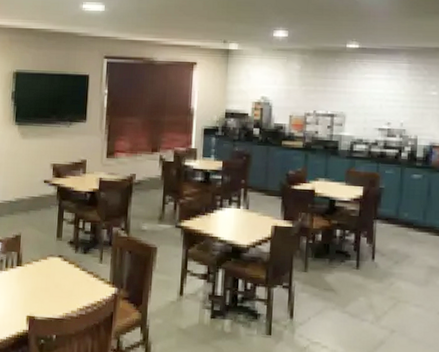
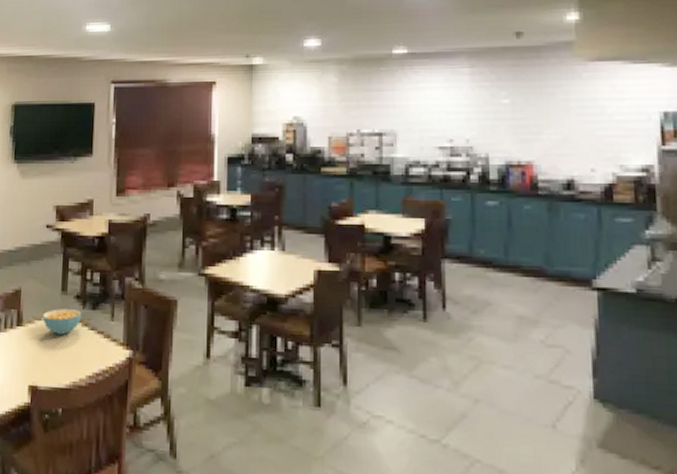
cereal bowl: none [40,252,75,274] -> present [43,309,82,335]

